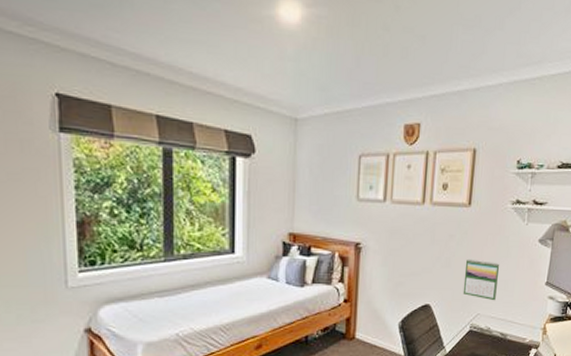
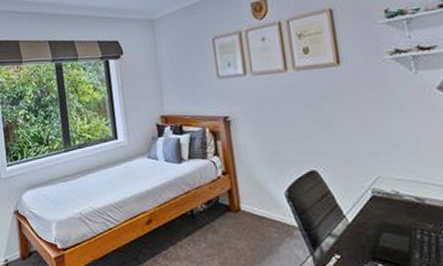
calendar: present [462,259,500,301] -> none [348,118,398,161]

